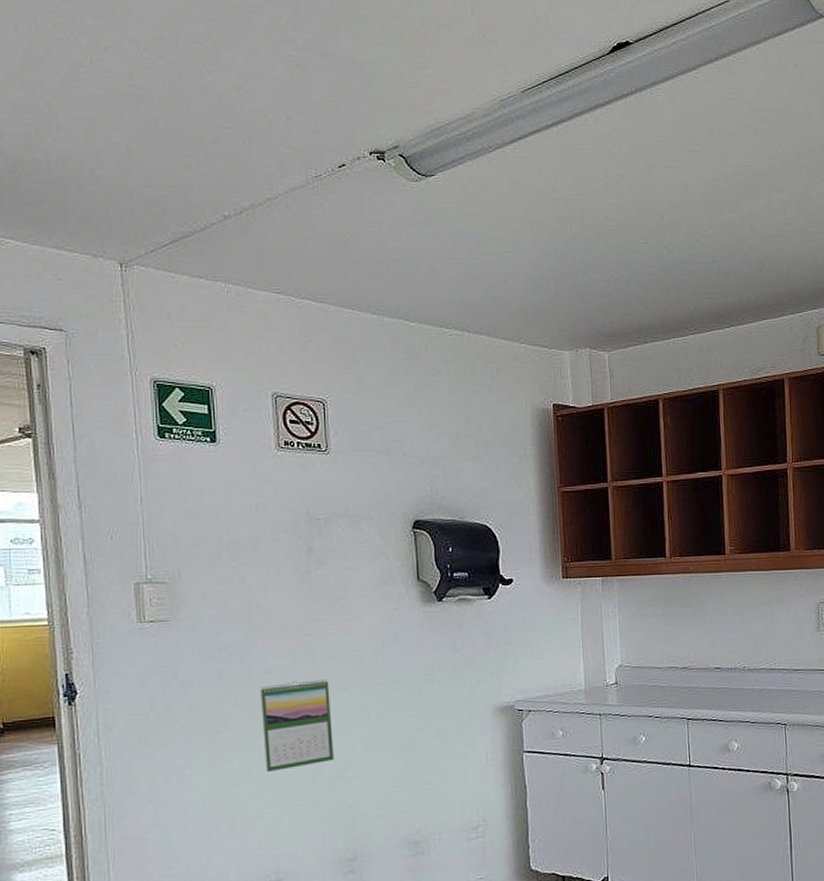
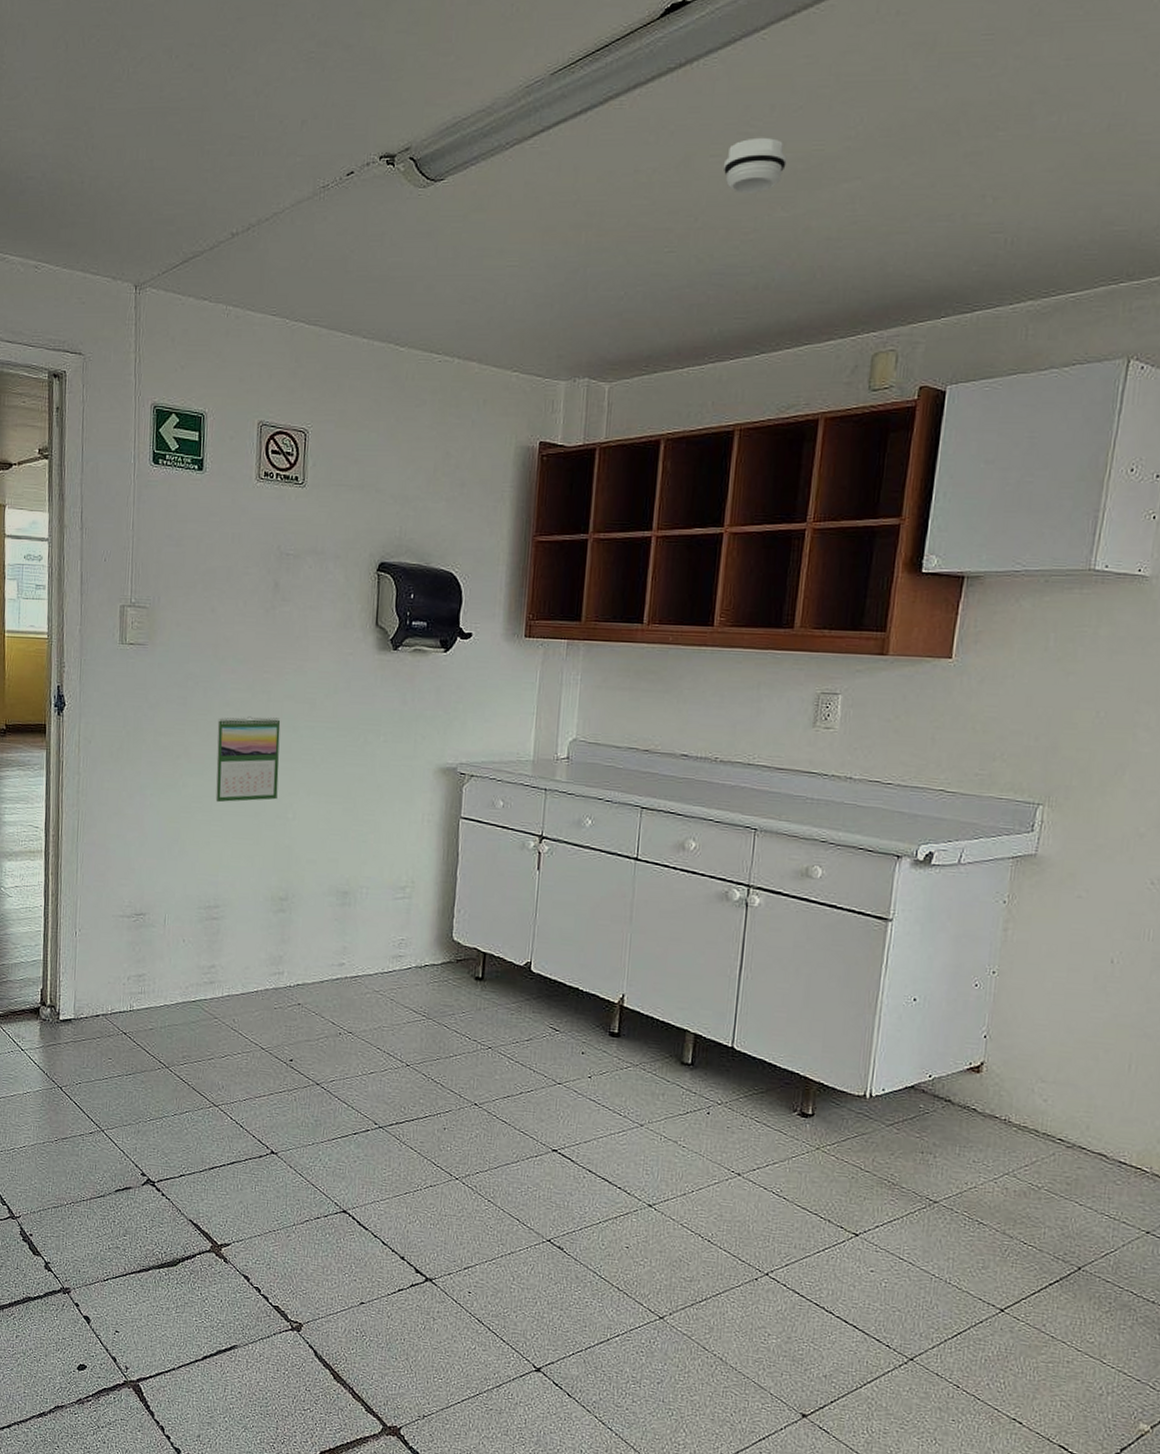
smoke detector: none [678,154,728,198] -> present [723,137,787,194]

